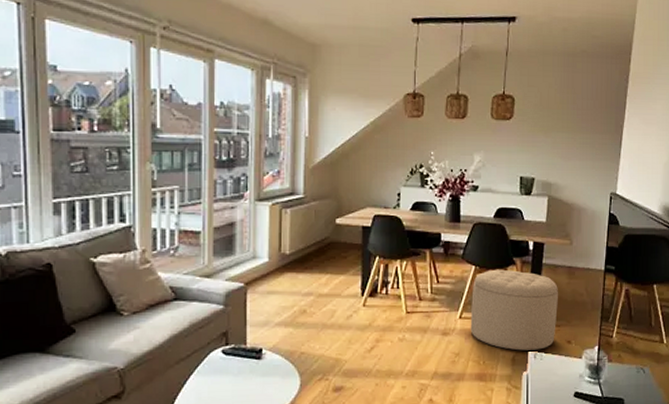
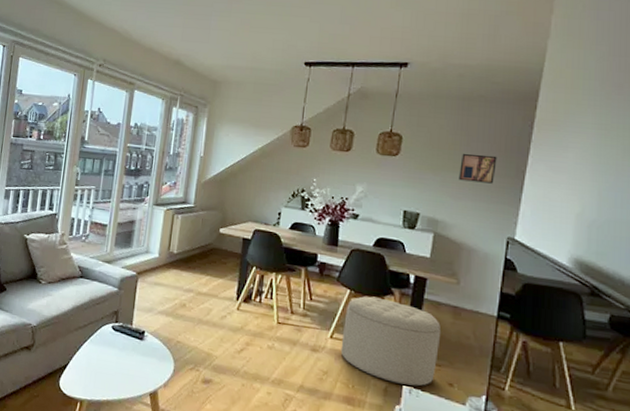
wall art: none [568,112,599,141] -> present [459,153,497,184]

